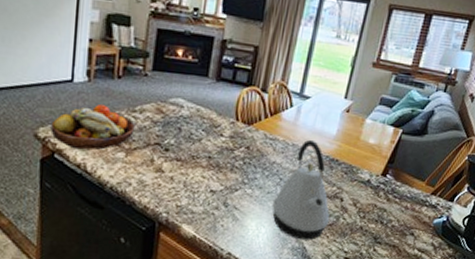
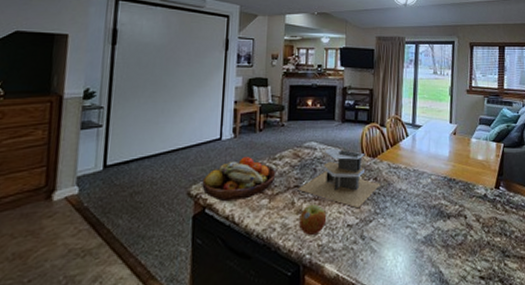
architectural model: none [158,107,253,176] -> present [297,148,381,209]
apple: none [158,164,189,195] -> present [299,204,327,235]
kettle: present [272,139,330,240] -> none [404,163,459,264]

